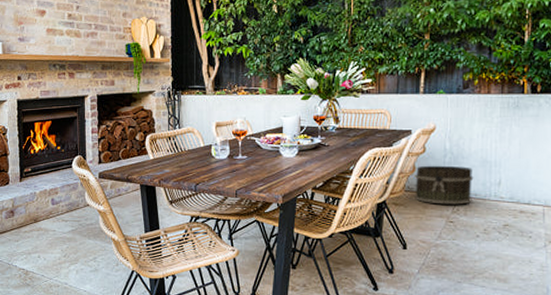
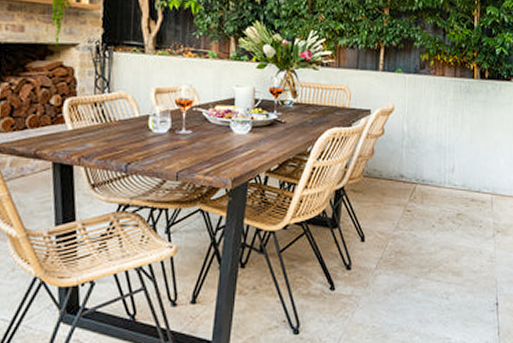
bucket: present [413,165,474,205] -> none [372,148,430,192]

